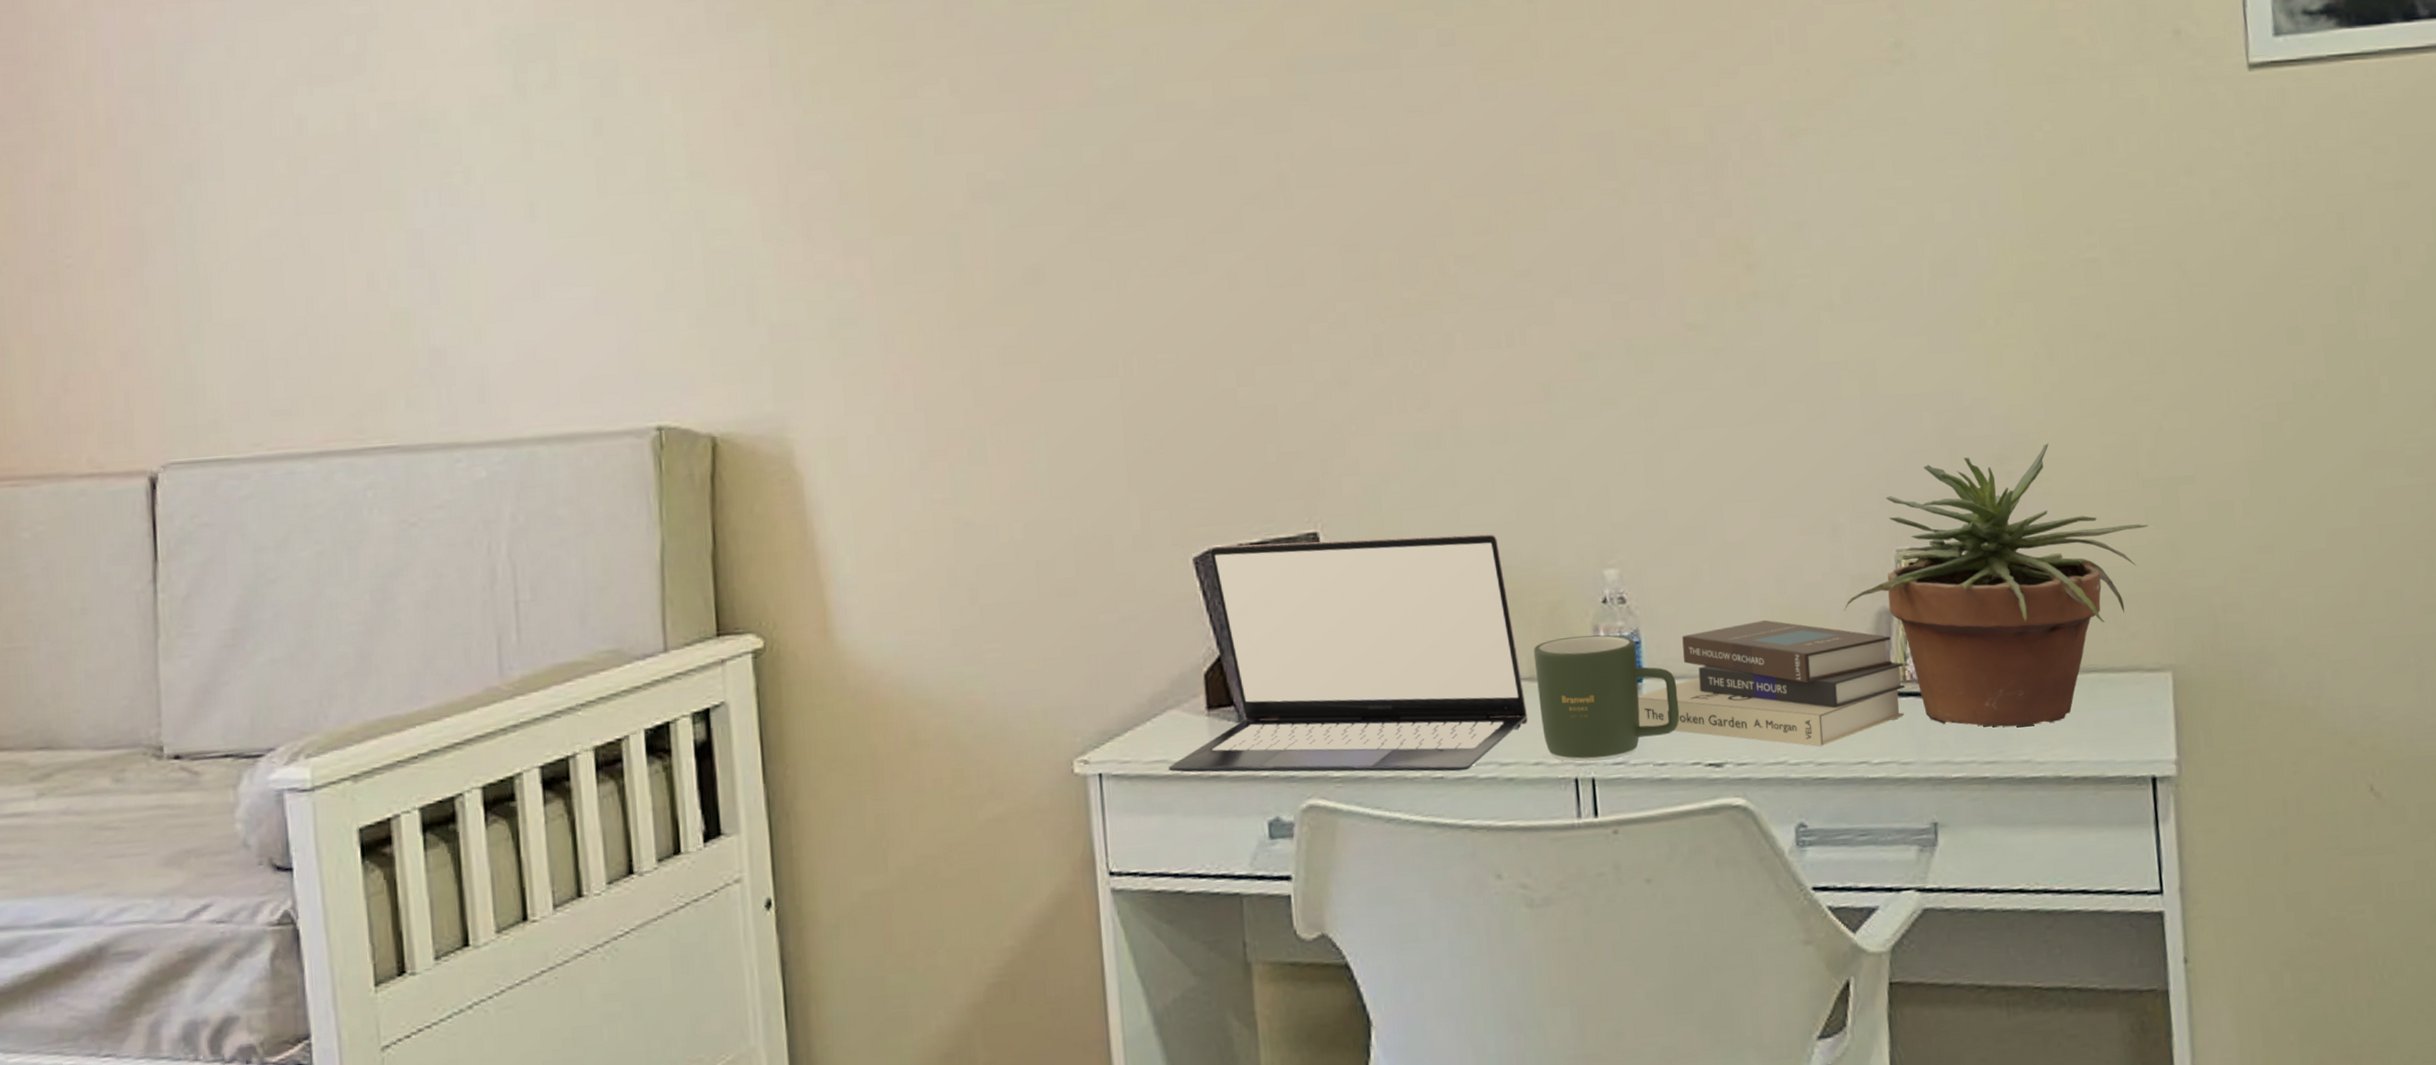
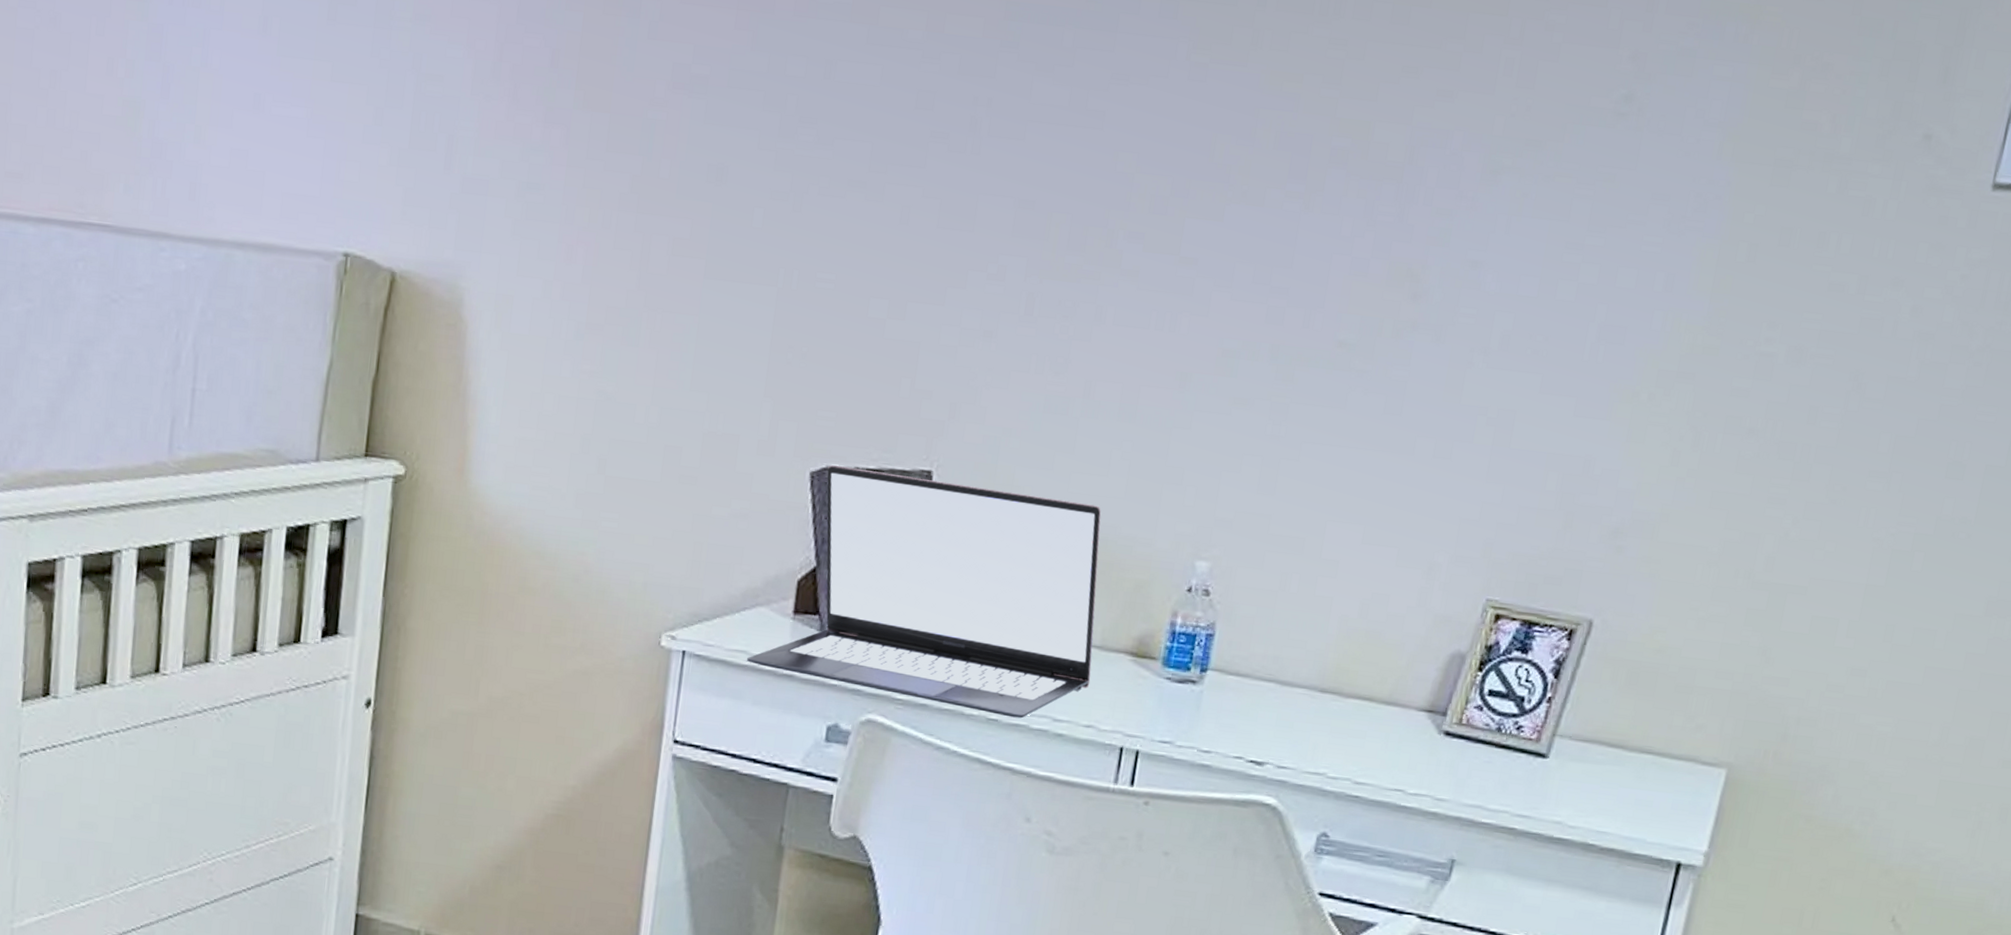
mug: present [1533,634,1680,762] -> none [1100,615,1239,738]
books: present [1637,619,1906,747] -> none [1193,637,1464,768]
potted plant: present [1844,443,2148,727] -> none [1419,524,1746,792]

